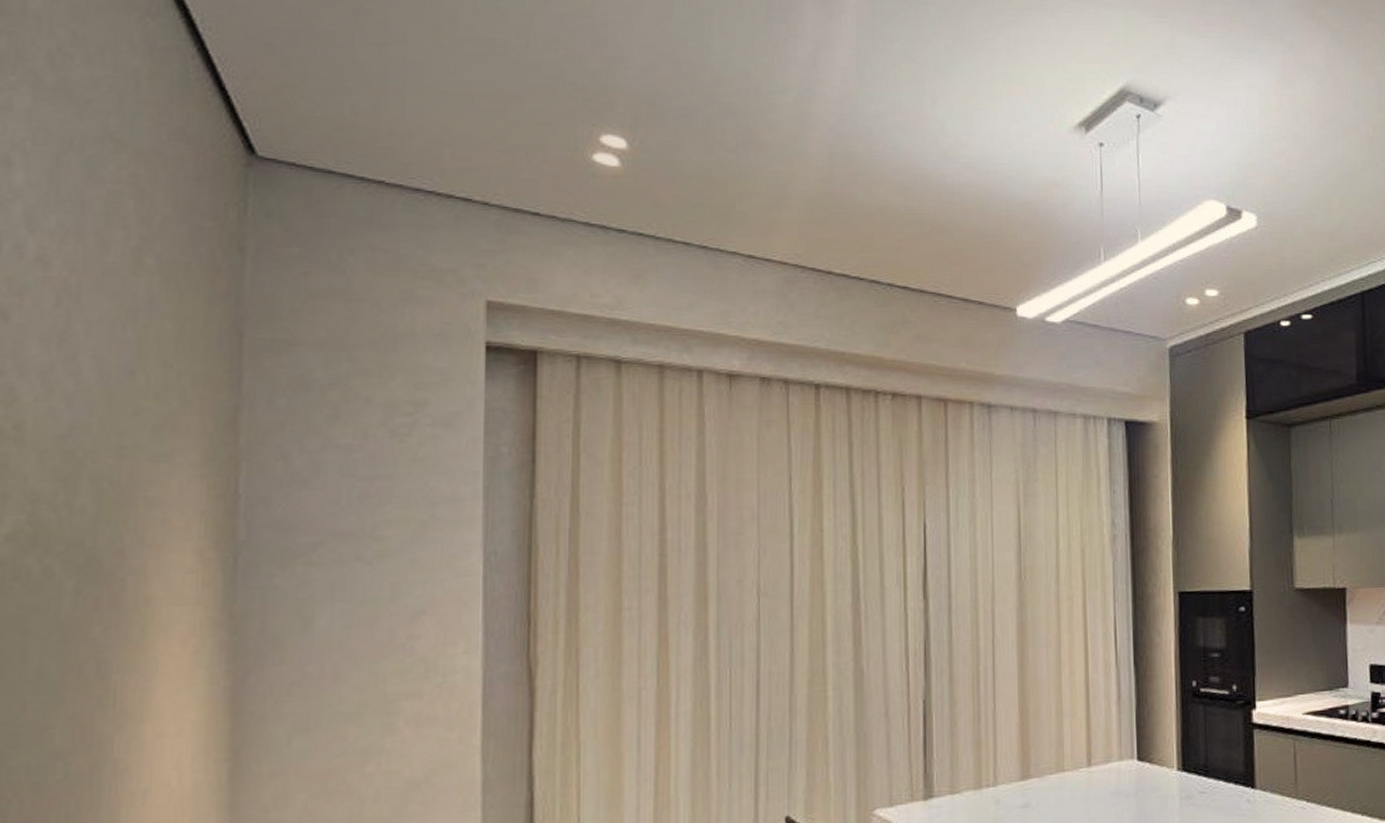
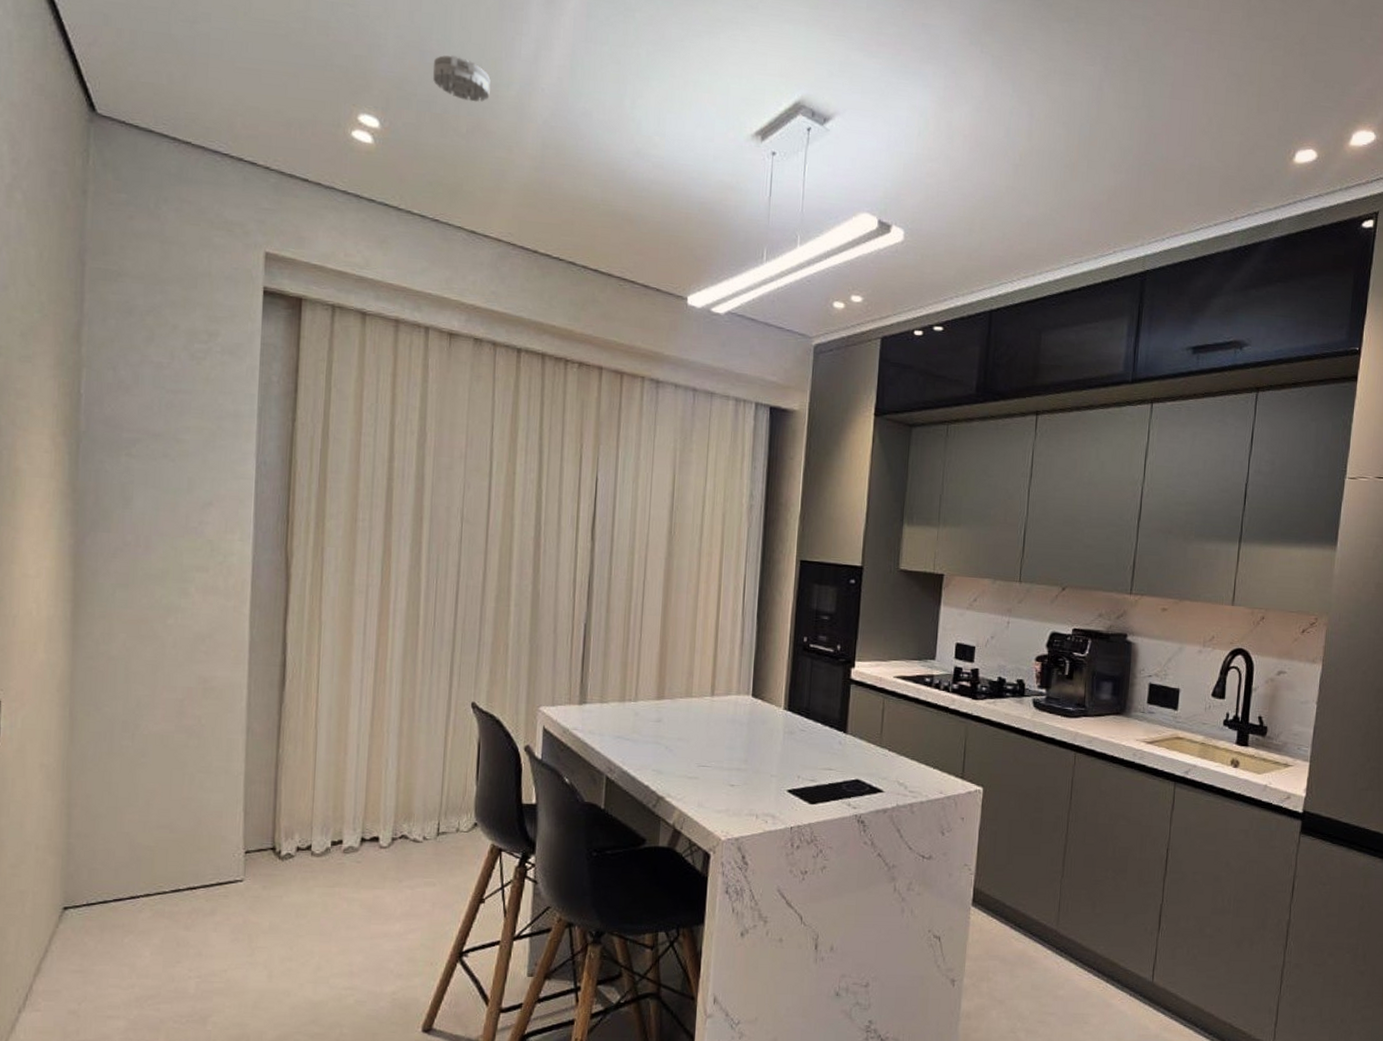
smoke detector: none [690,63,762,113] -> present [432,55,491,103]

